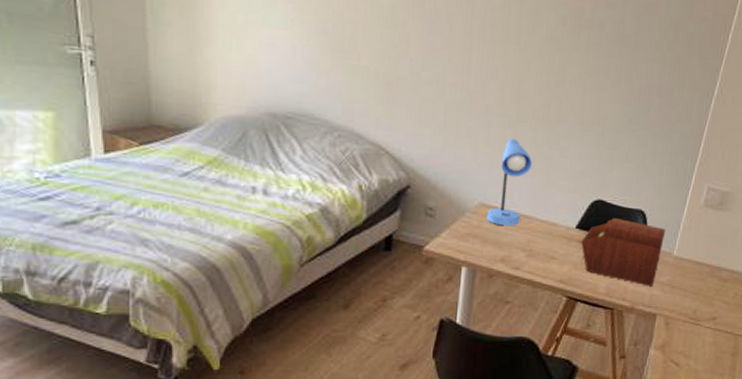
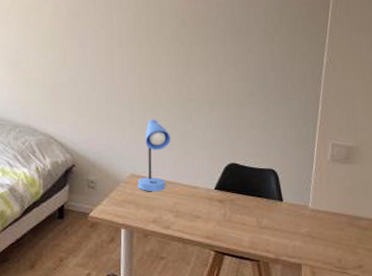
sewing box: present [581,218,666,286] -> none [221,178,299,238]

